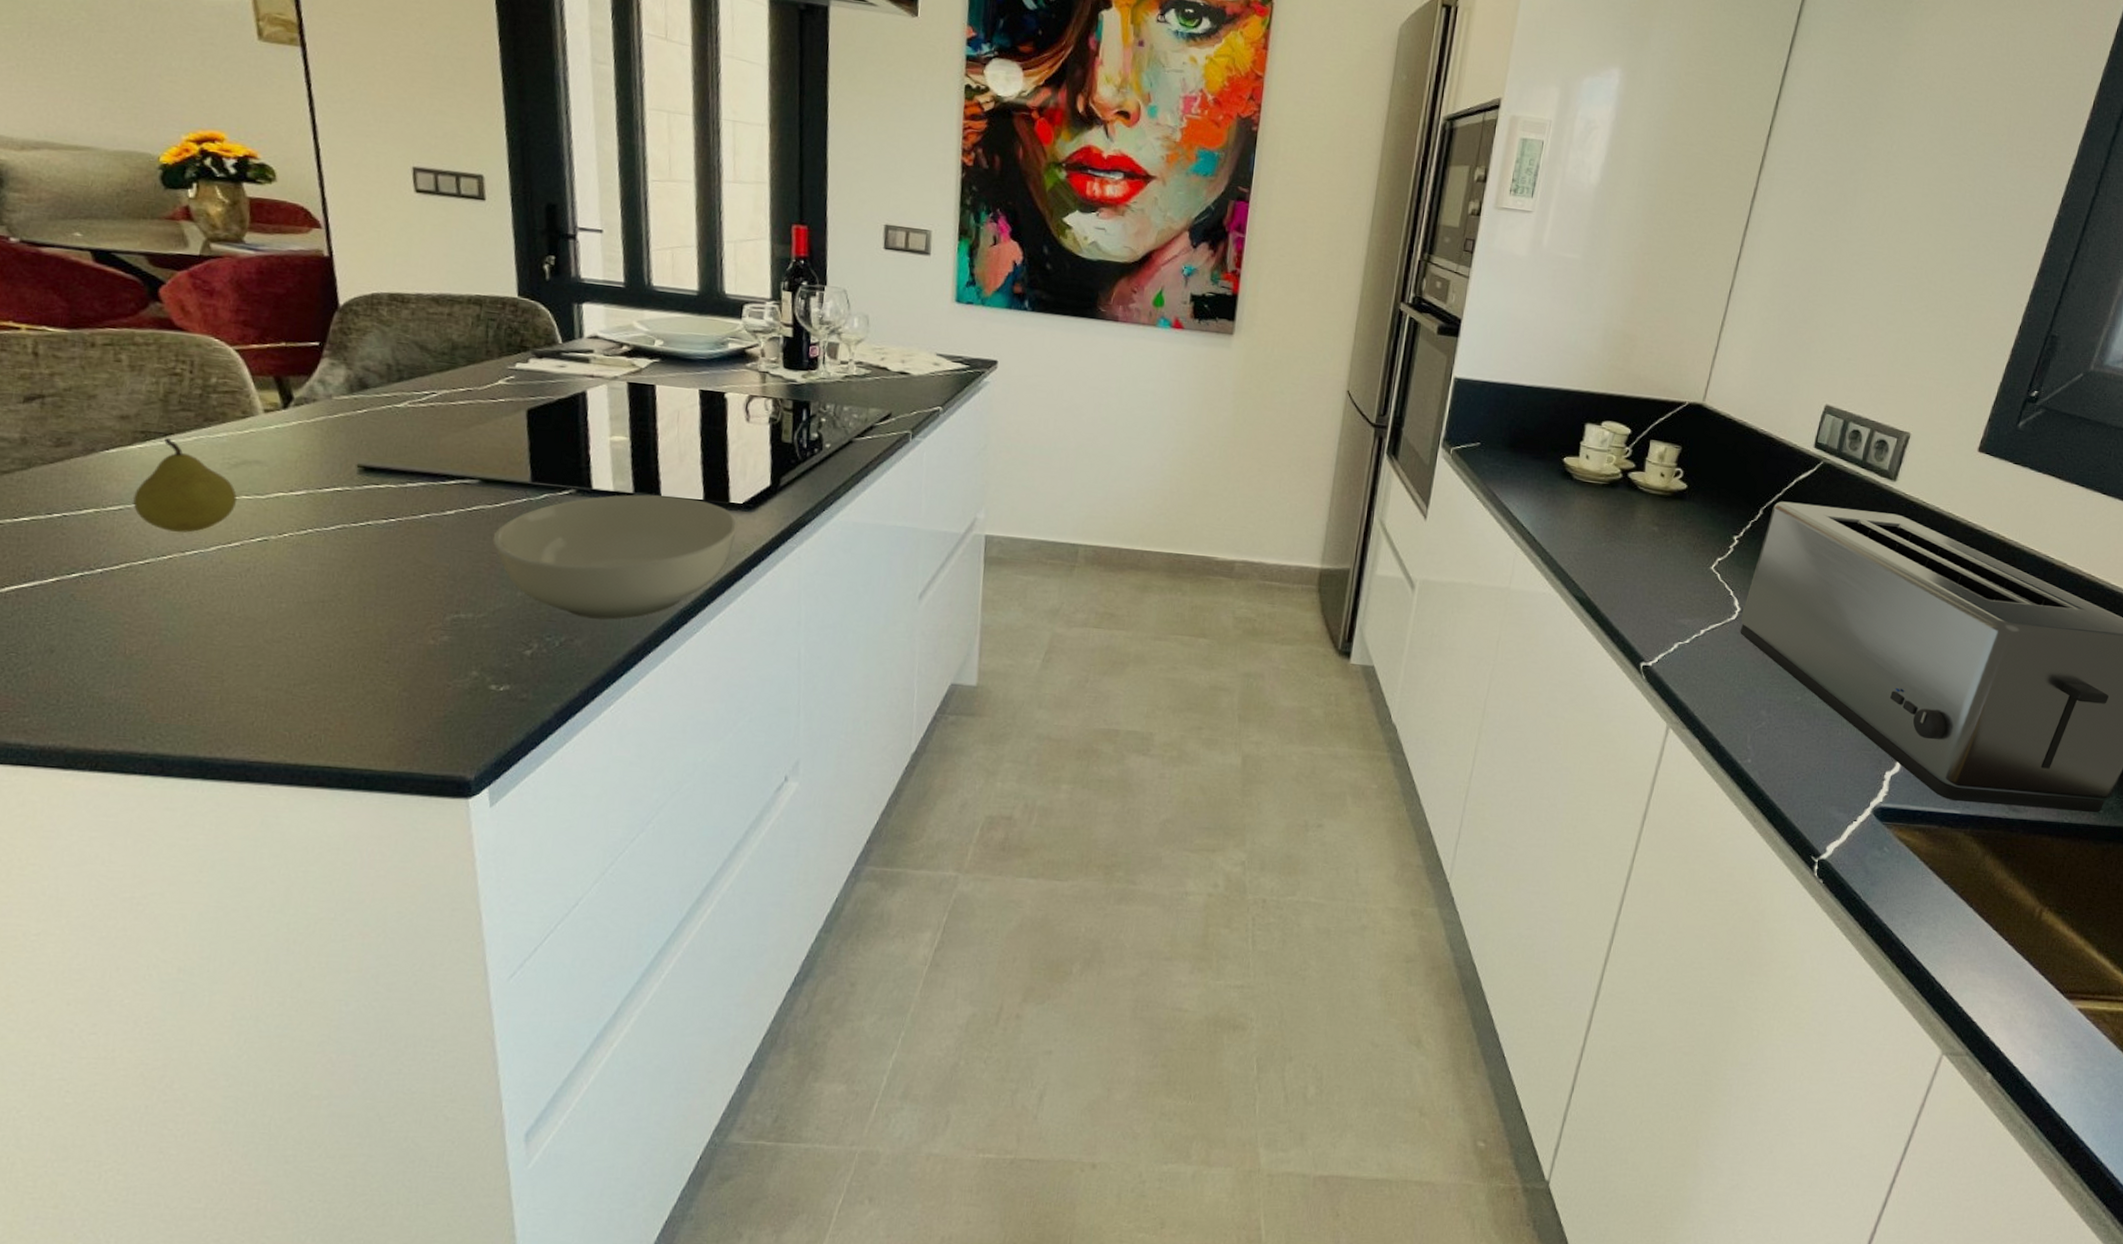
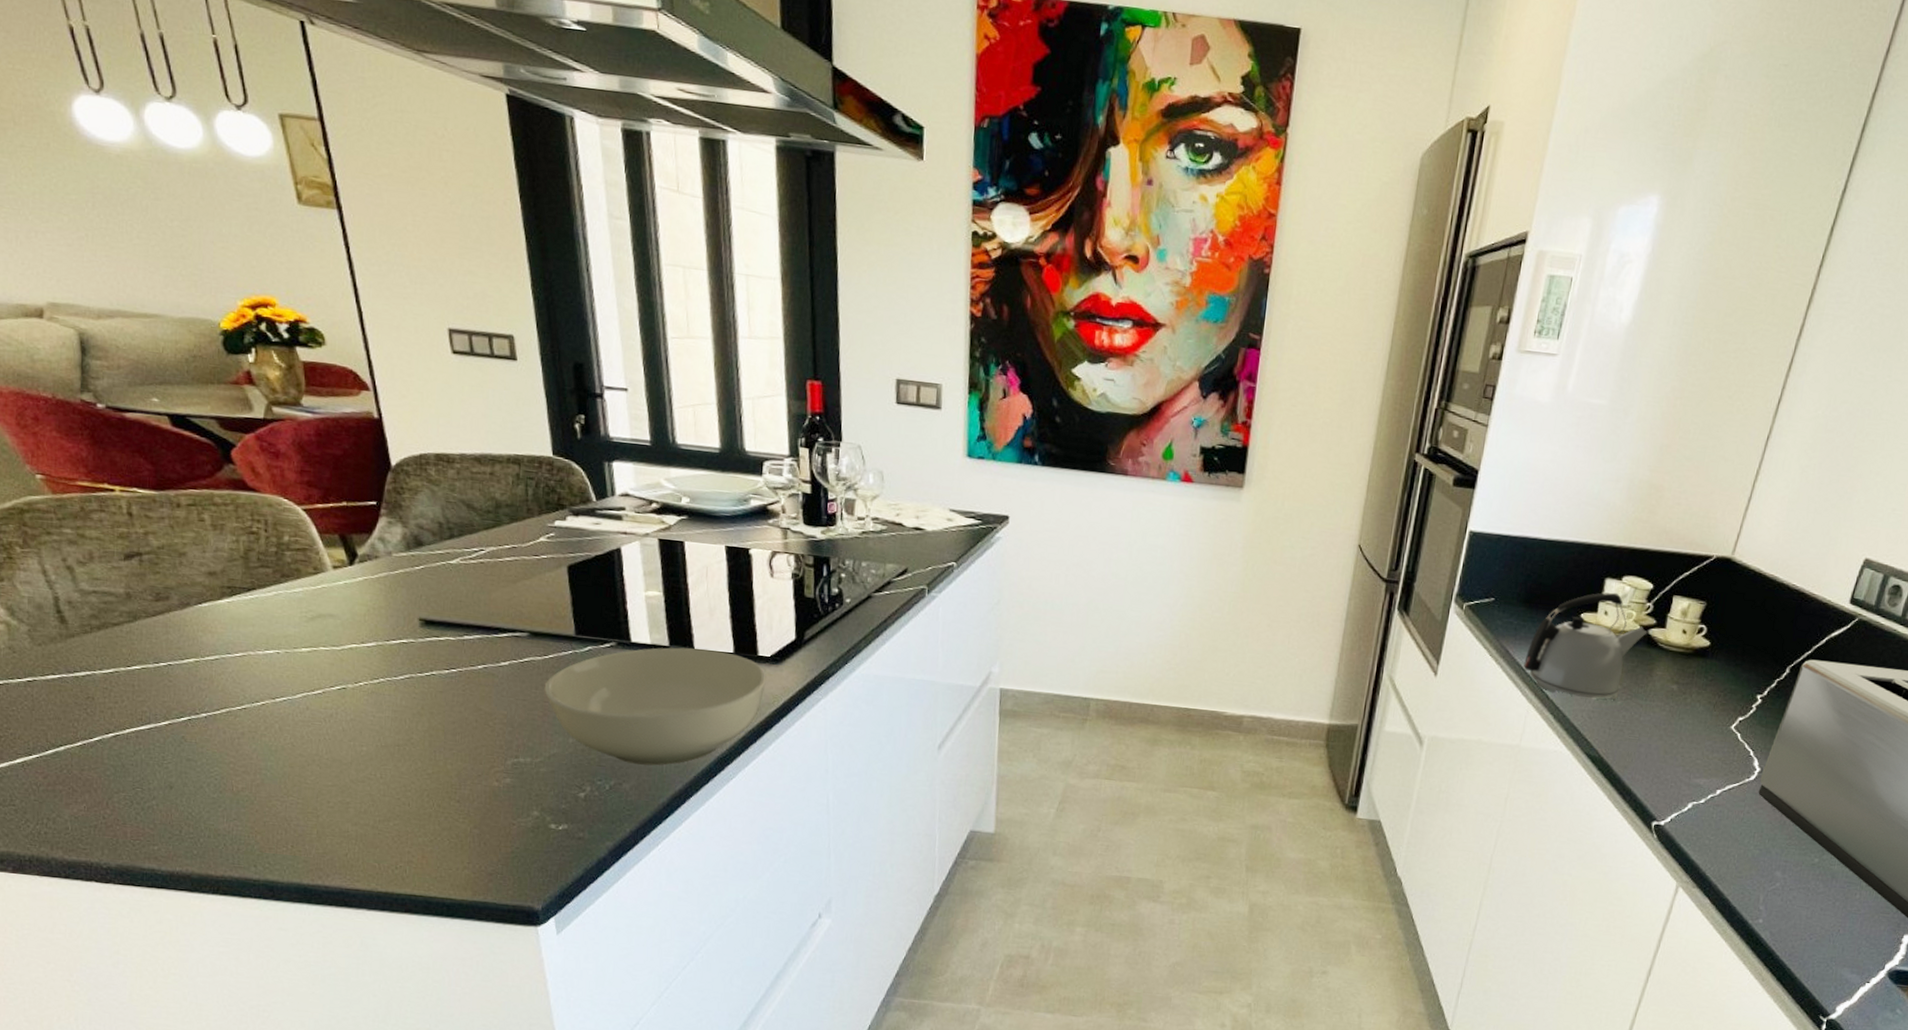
fruit: present [133,438,237,533] -> none [227,593,316,681]
kettle: none [1510,437,1628,542] -> present [1523,592,1648,700]

